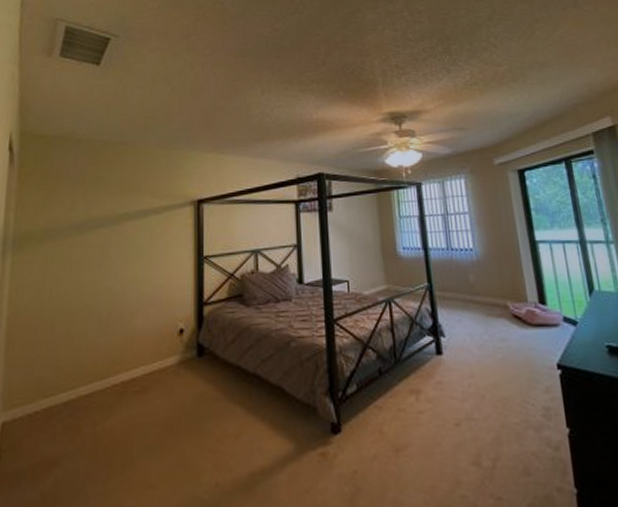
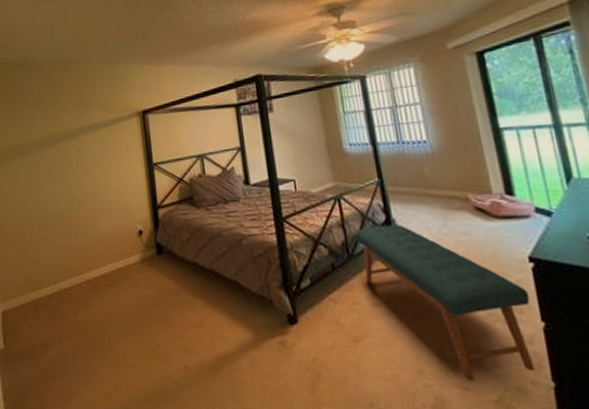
bench: none [402,329,560,491] -> present [354,224,535,382]

